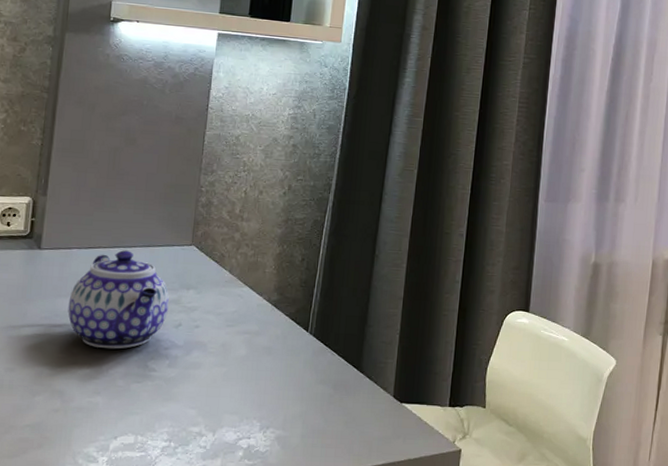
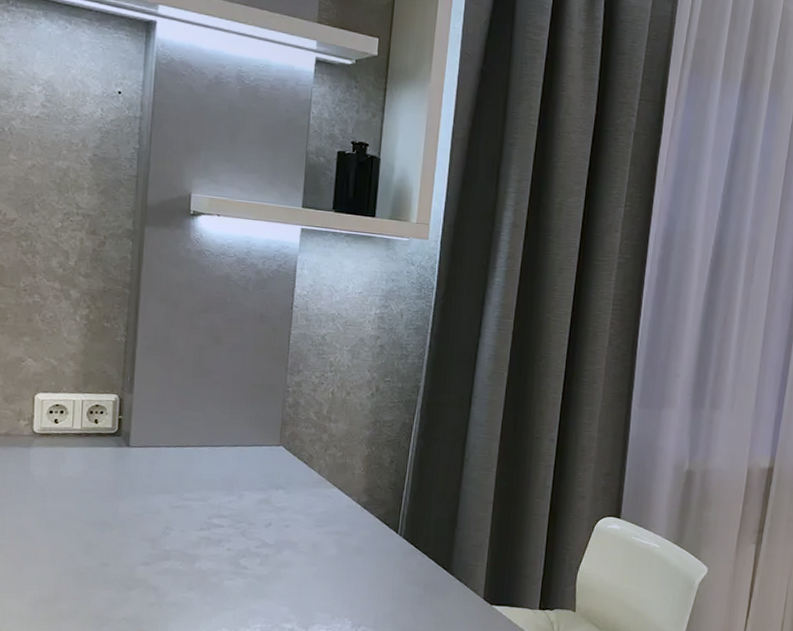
teapot: present [68,250,169,349] -> none [159,449,259,547]

